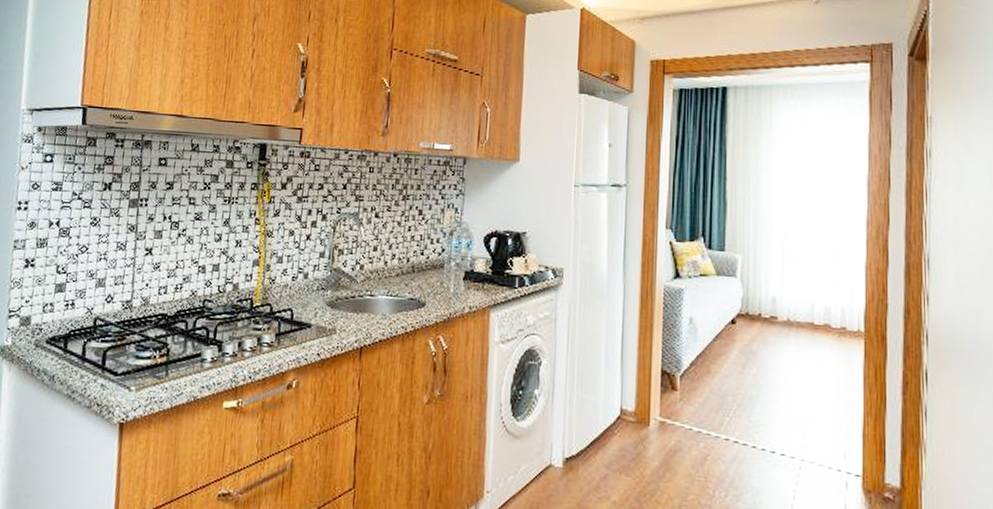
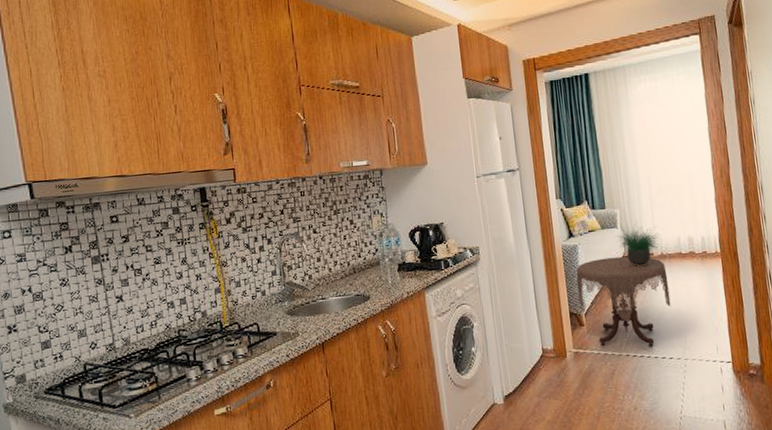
side table: none [674,310,792,435] -> present [576,256,671,347]
potted plant: none [732,275,787,330] -> present [615,223,660,266]

